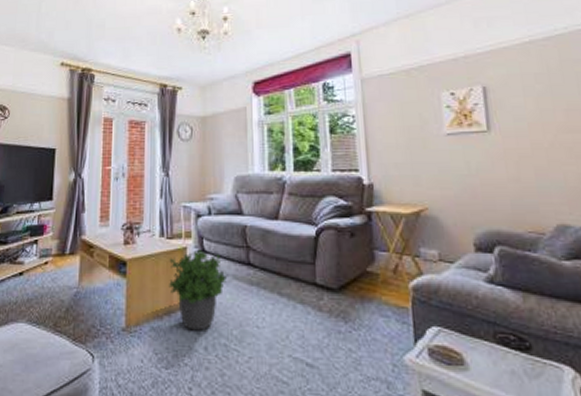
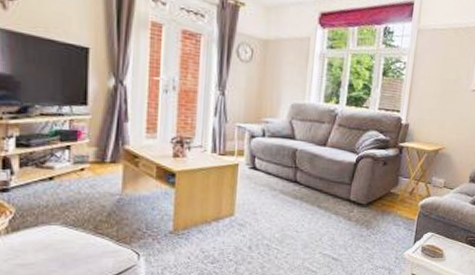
potted plant: present [169,249,226,331] -> none [219,166,274,234]

